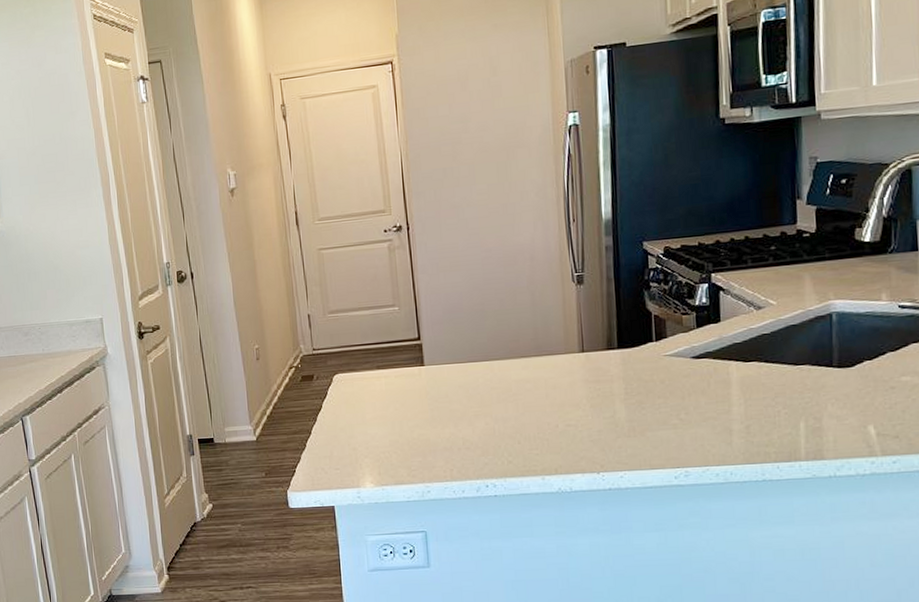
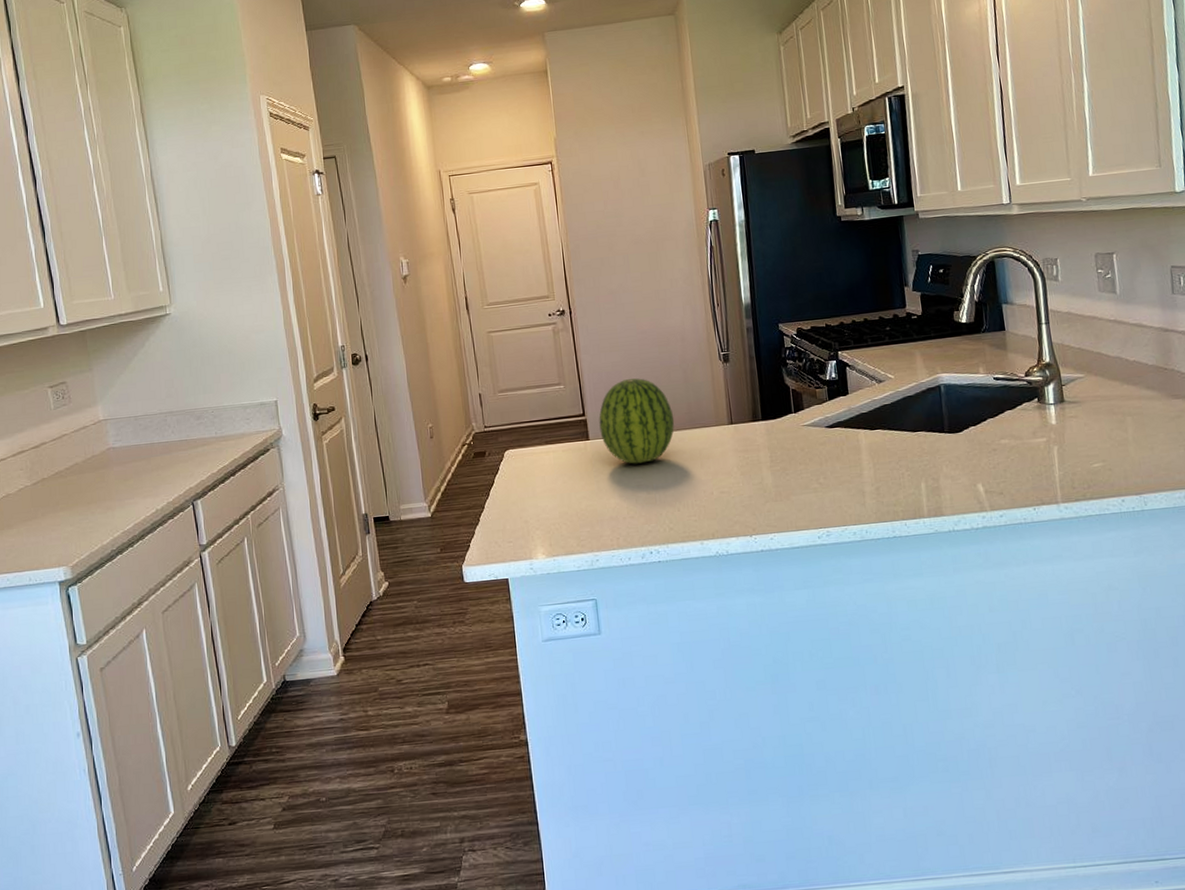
fruit: none [435,300,519,393] -> present [599,378,675,464]

